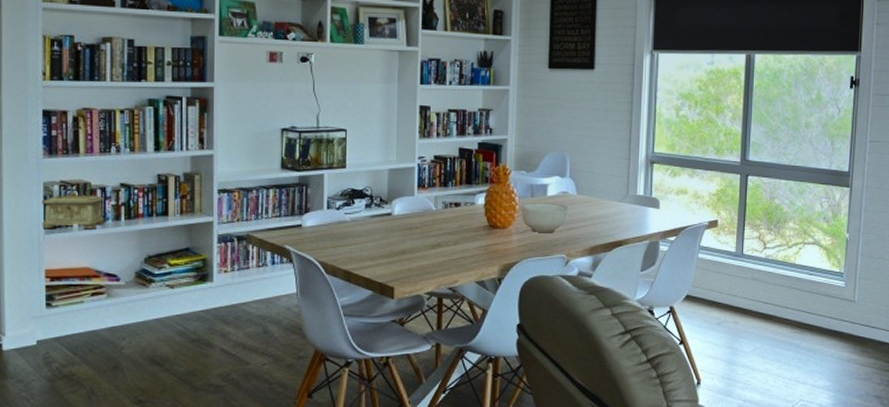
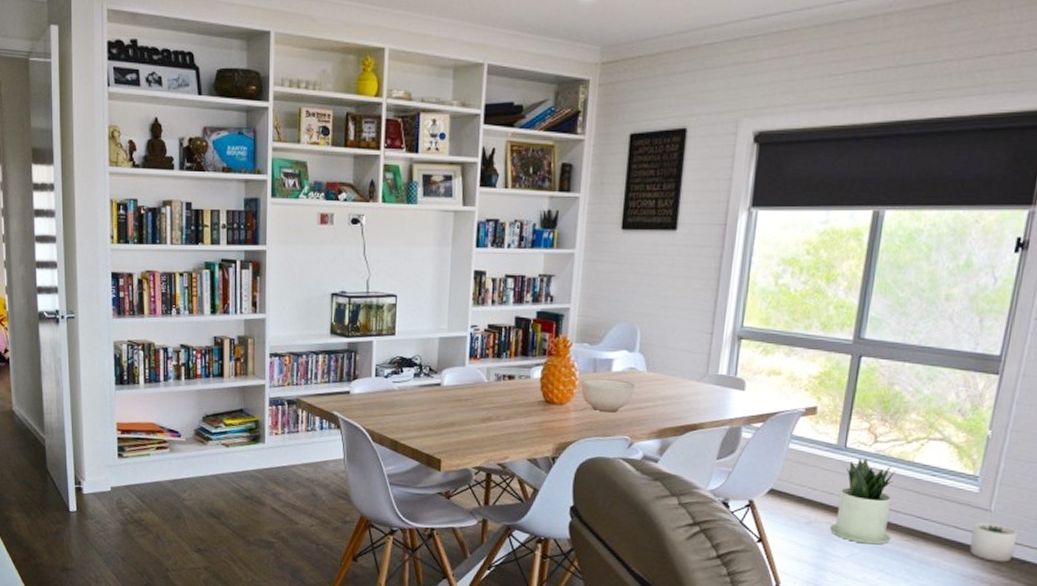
decorative box: present [42,191,105,230] -> none [113,350,167,388]
planter: none [736,263,784,338] -> present [829,458,896,545]
planter: none [843,312,876,345] -> present [970,522,1018,563]

